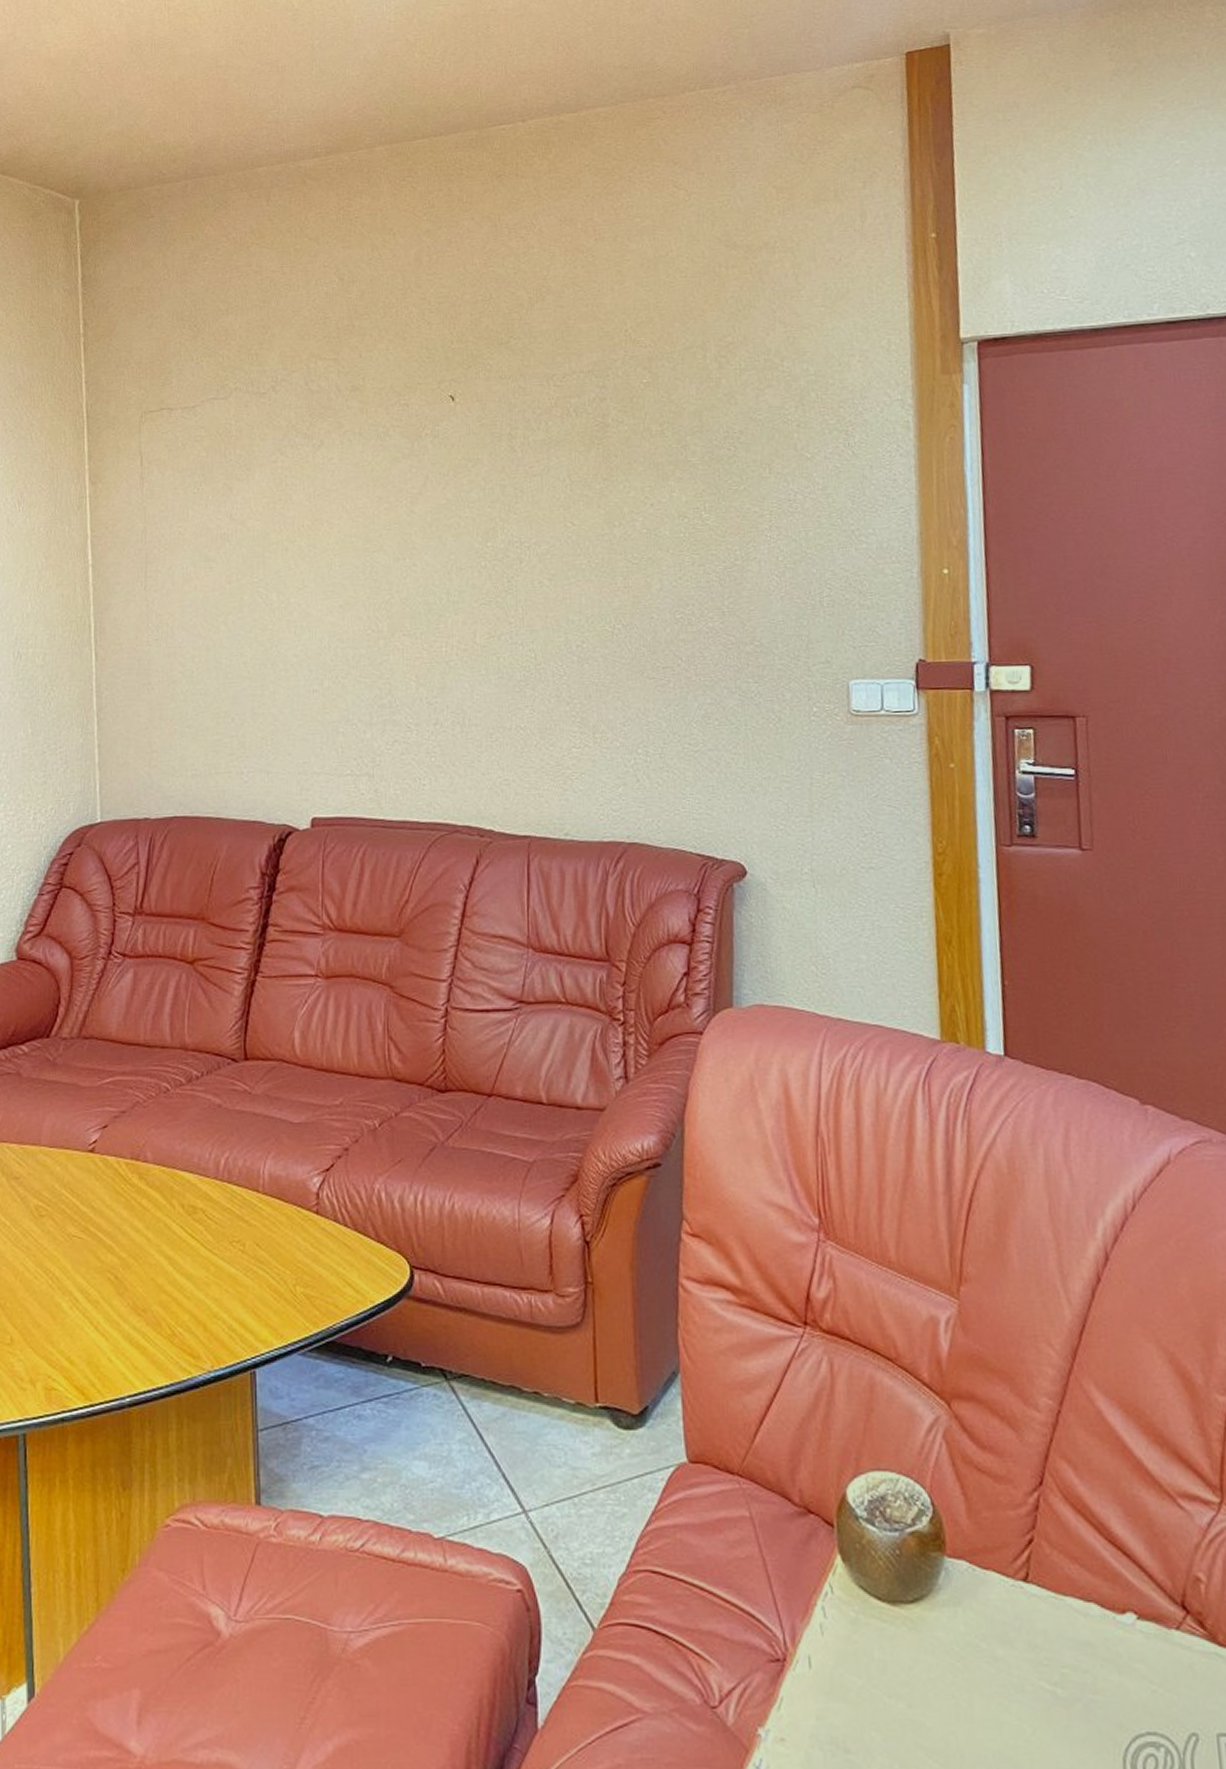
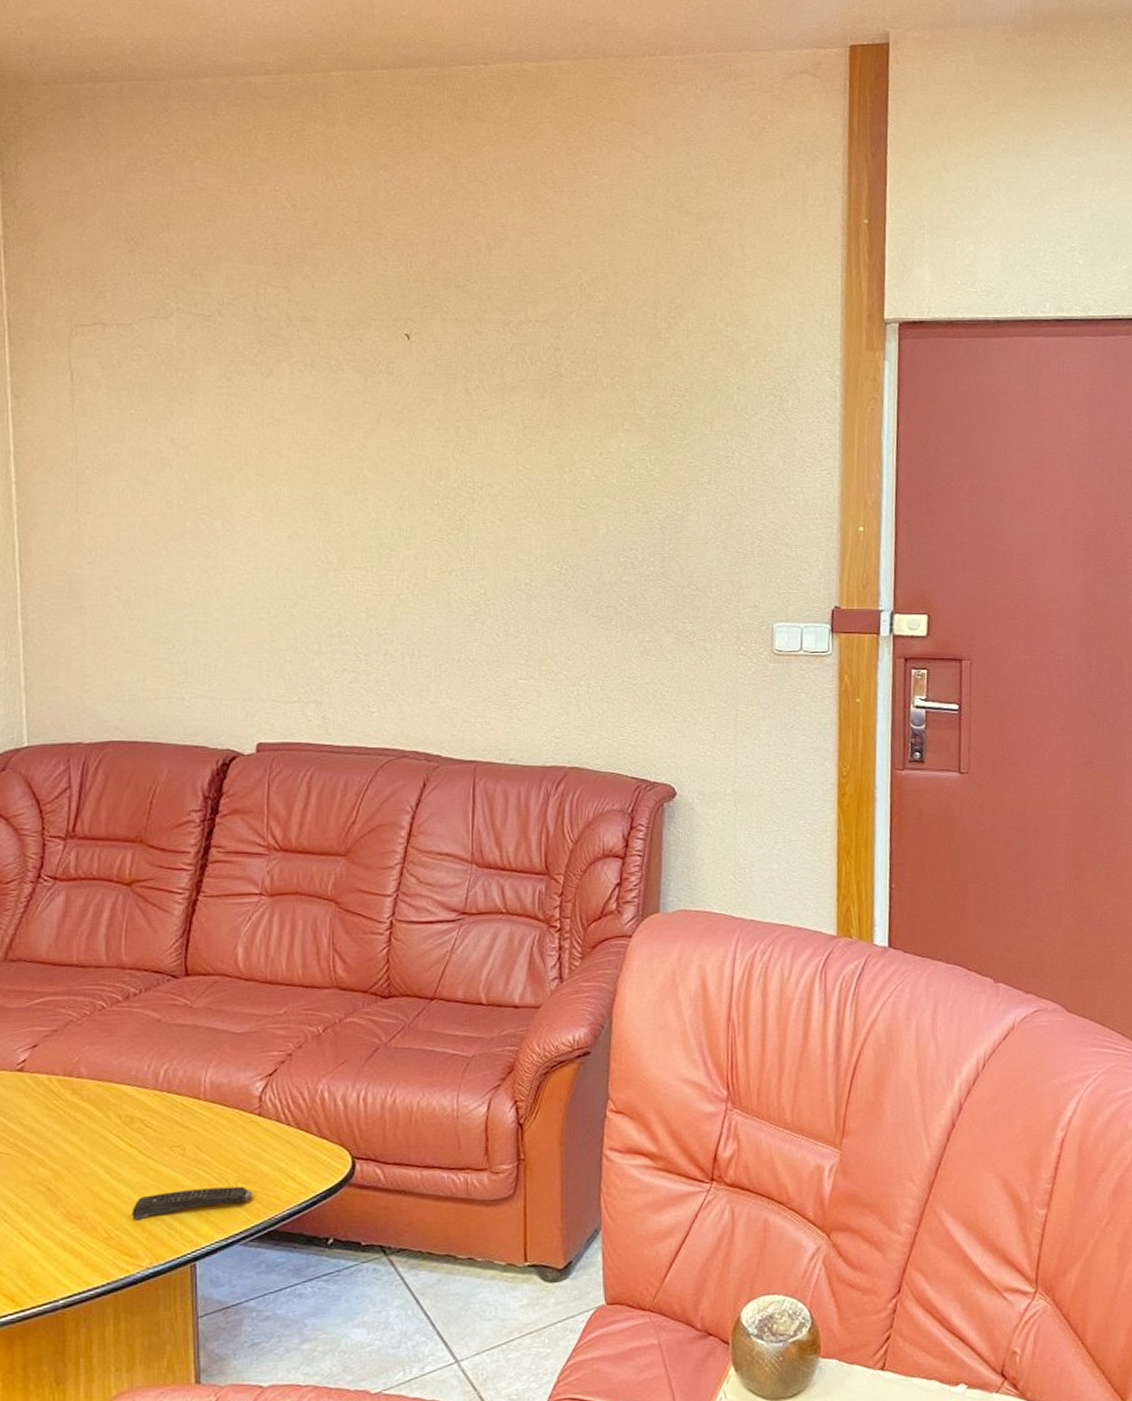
remote control: none [194,1289,312,1317] -> present [132,1186,253,1219]

